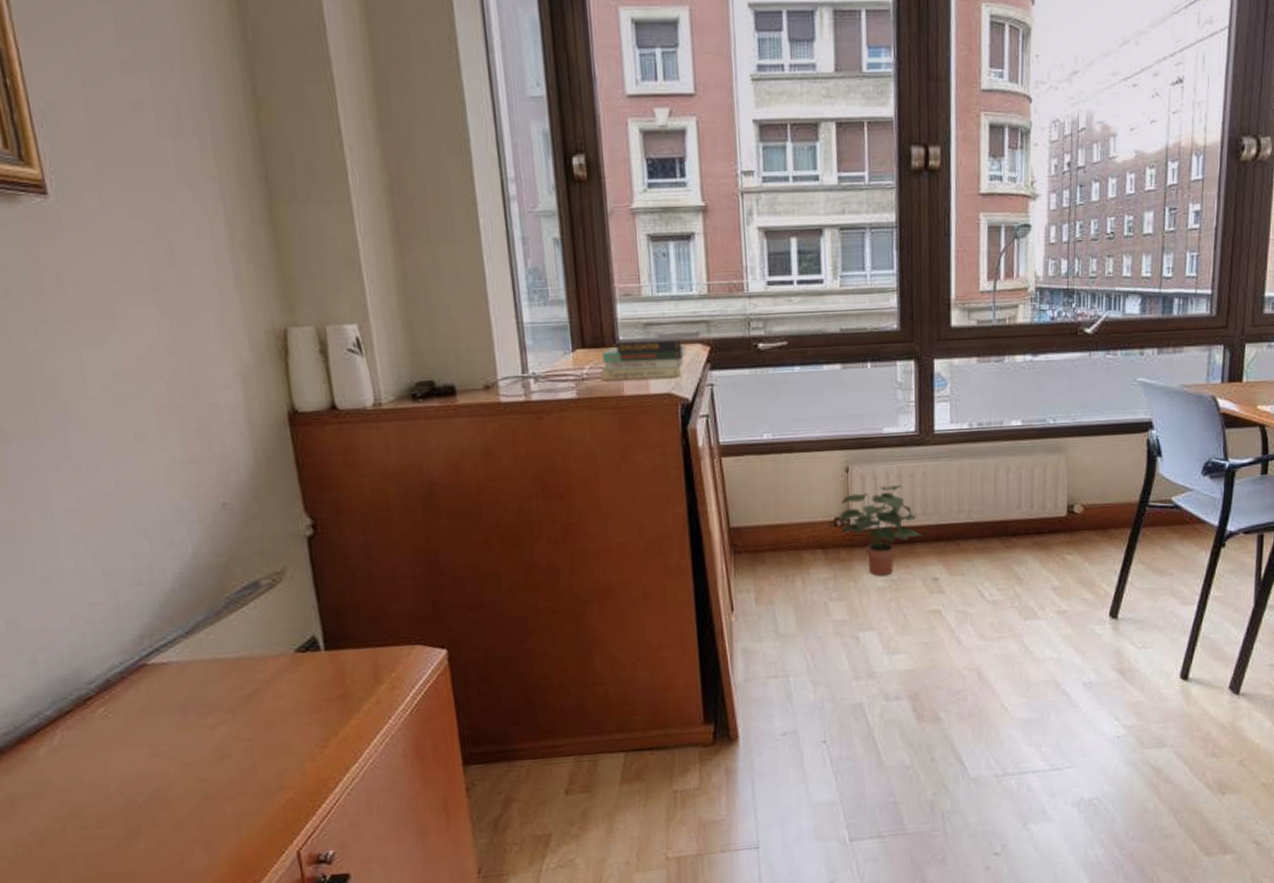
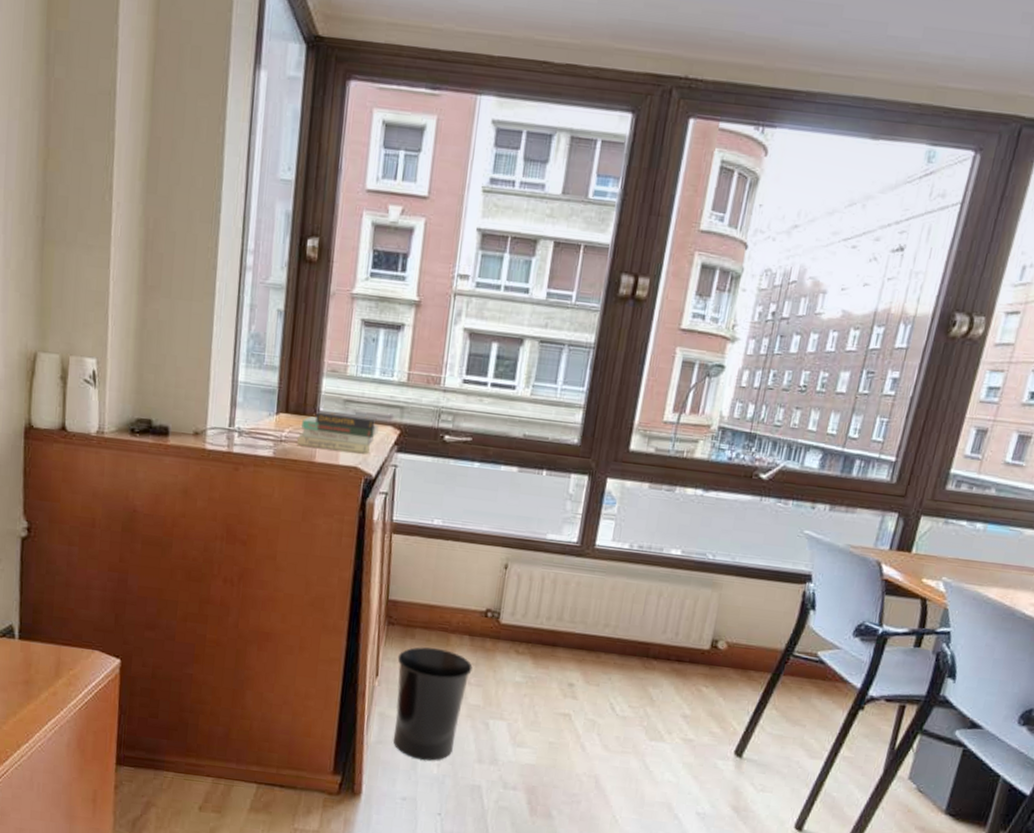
waste bin: none [750,568,831,690] -> present [393,647,473,761]
potted plant: present [838,485,922,576] -> none [489,588,566,672]

